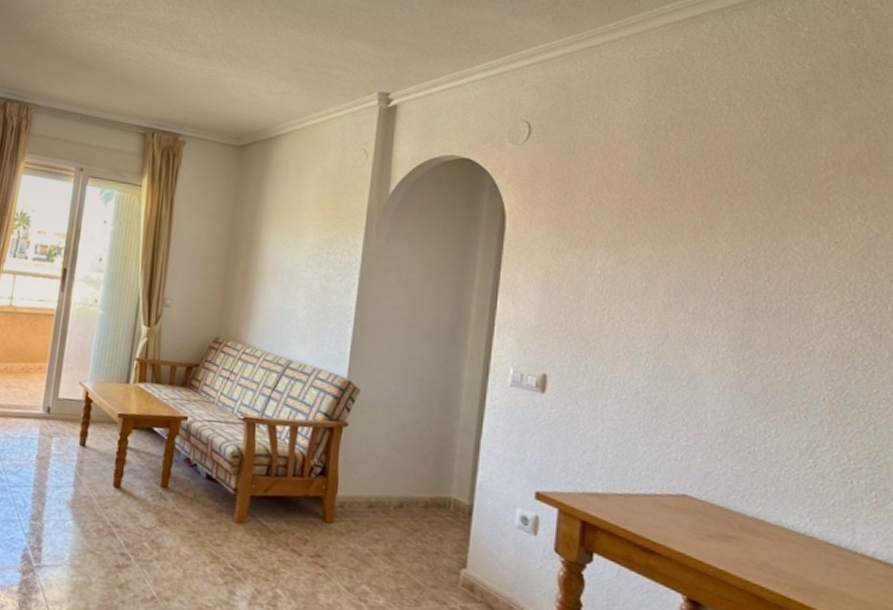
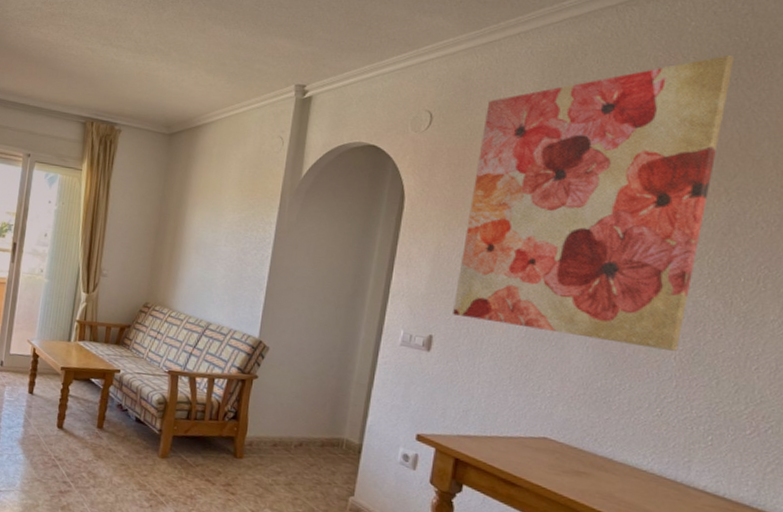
wall art: none [568,61,854,392] -> present [453,54,735,351]

